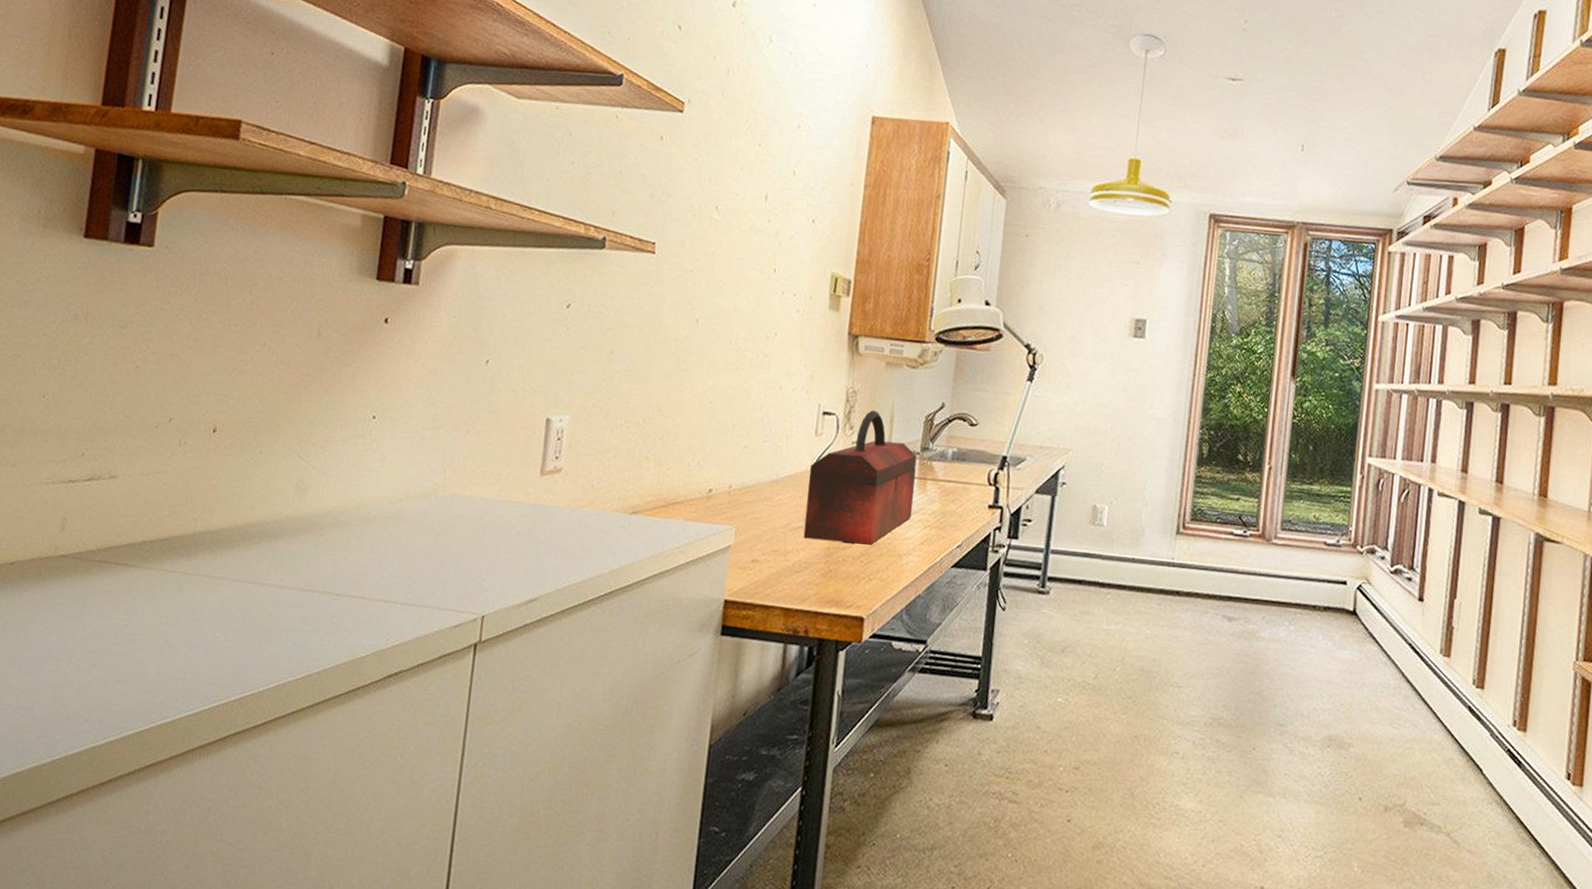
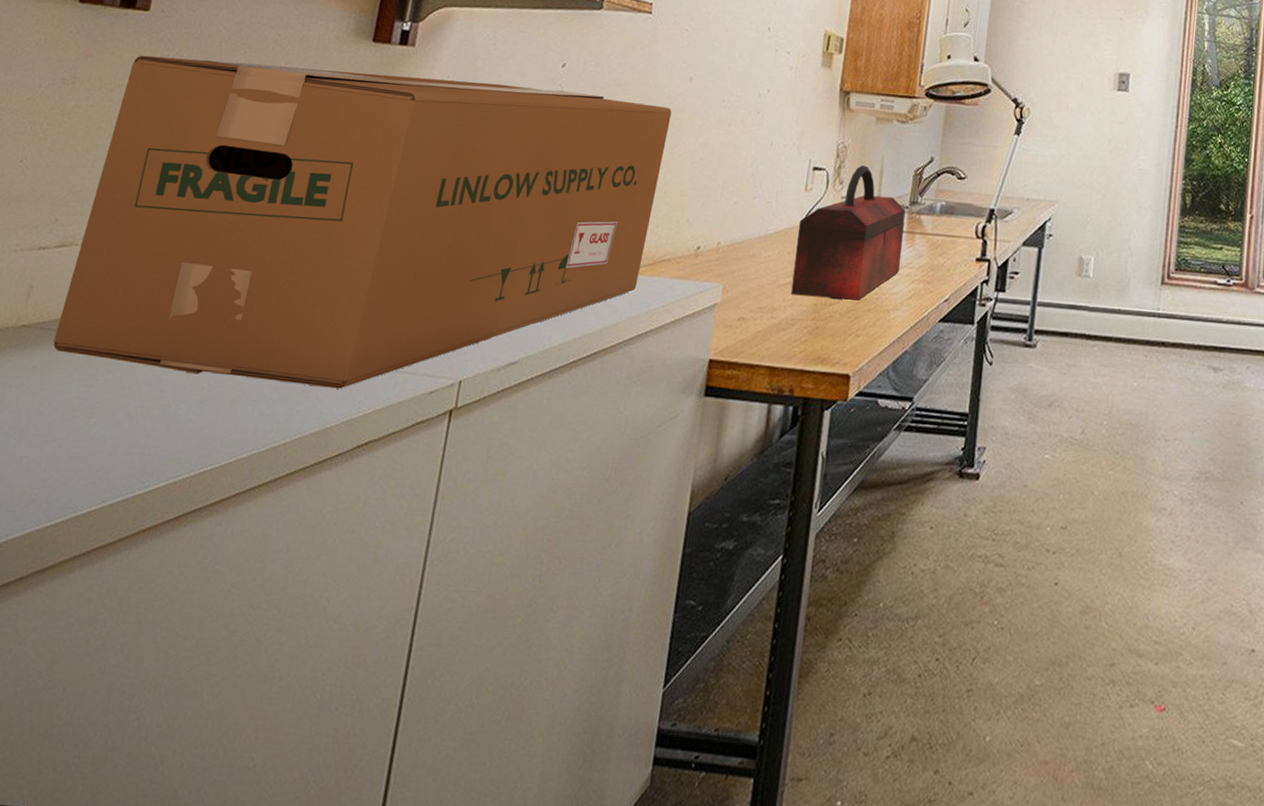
box: none [91,291,679,621] -> present [53,55,672,389]

